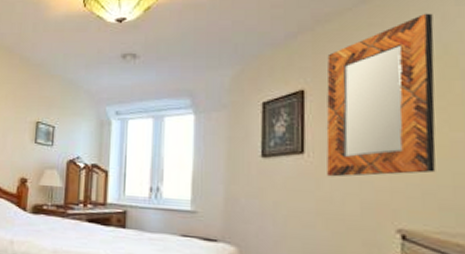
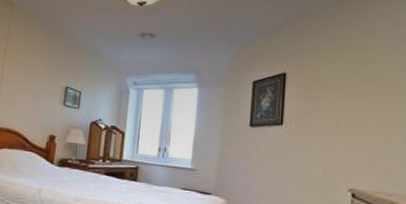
home mirror: present [326,13,436,177] -> none [300,16,387,146]

